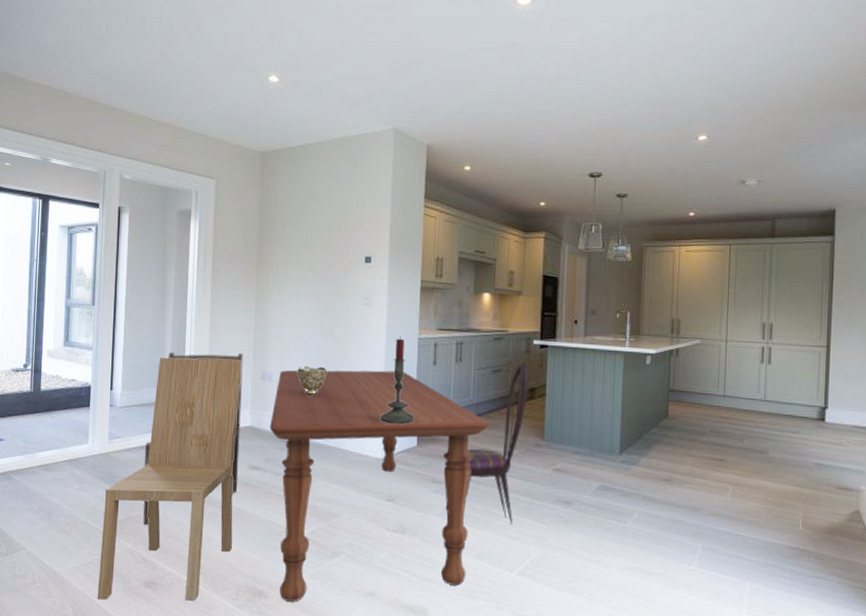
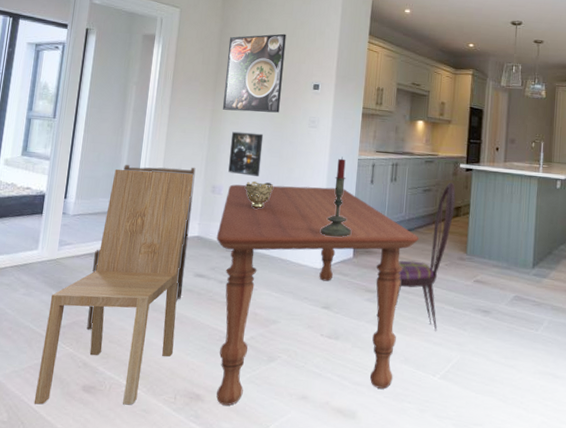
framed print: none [268,201,332,291] -> present [223,33,286,113]
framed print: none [278,312,314,361] -> present [228,131,264,176]

